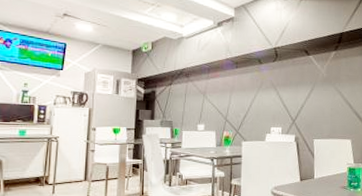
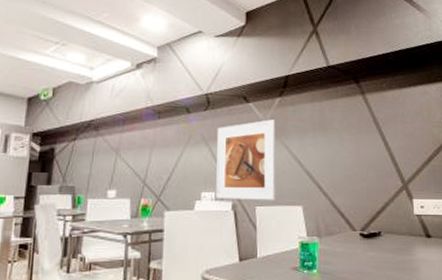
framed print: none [282,69,331,135] -> present [216,119,277,201]

